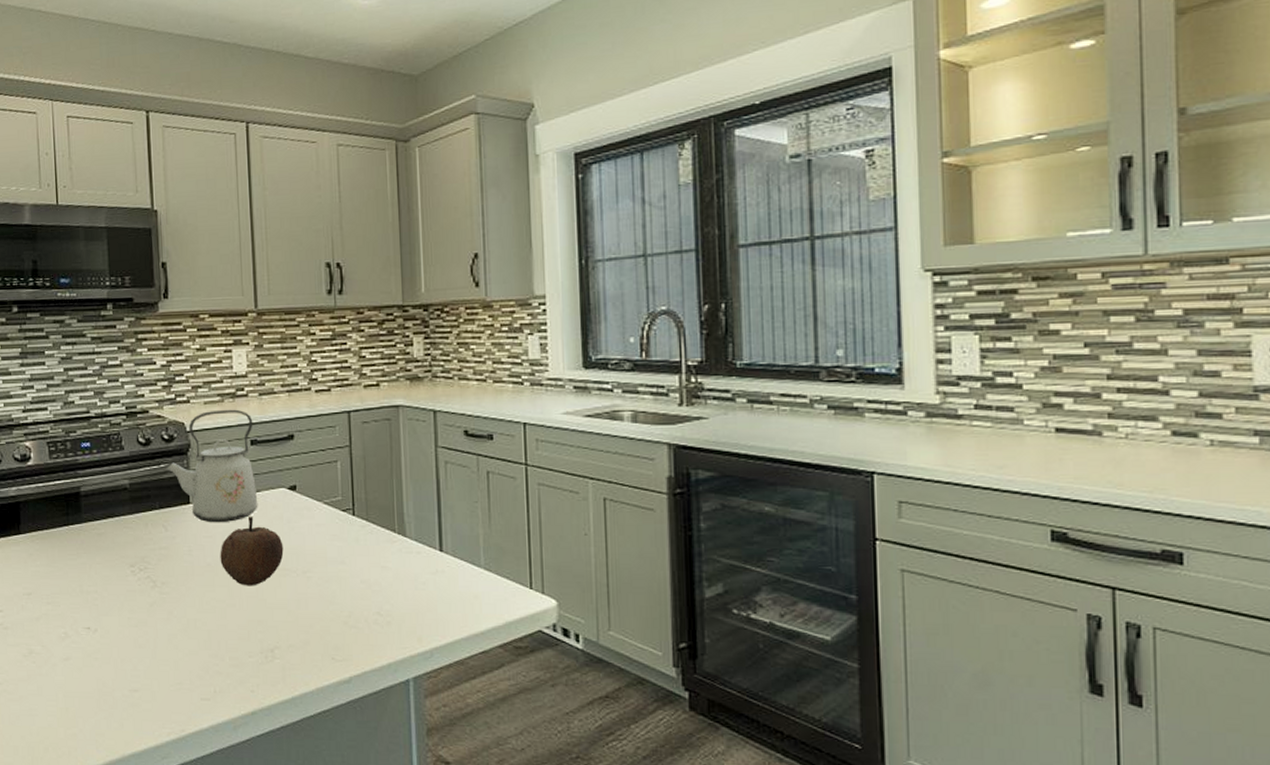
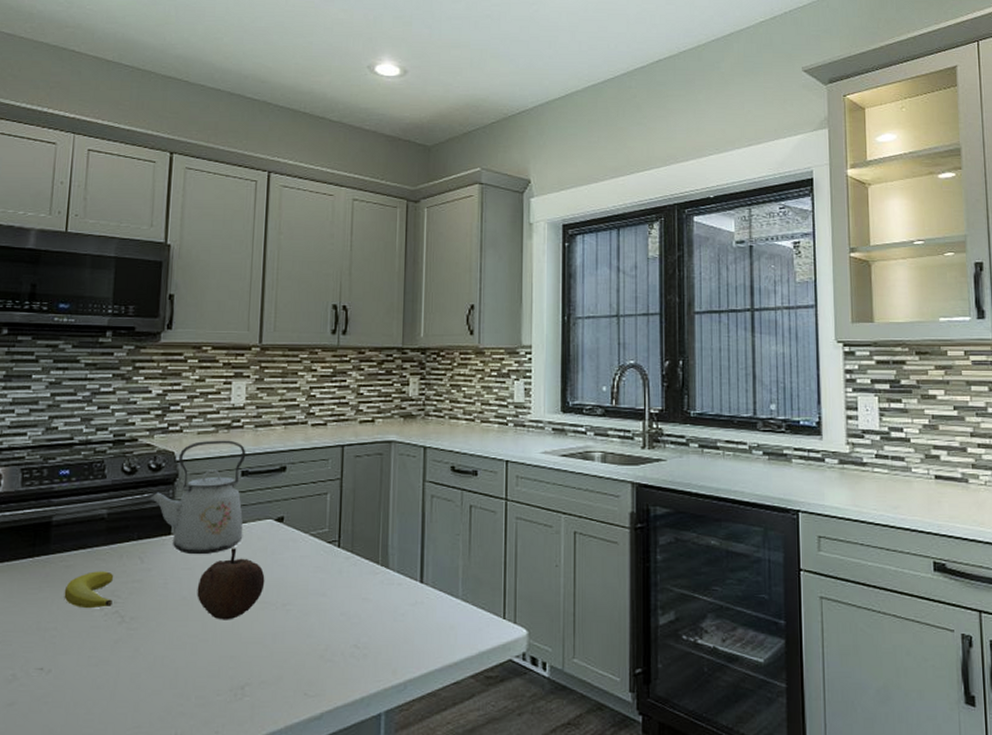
banana: none [99,539,144,574] -> present [64,571,114,609]

